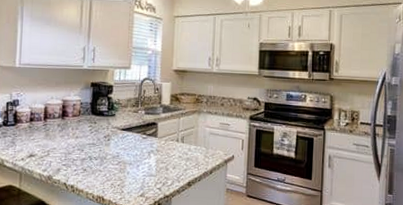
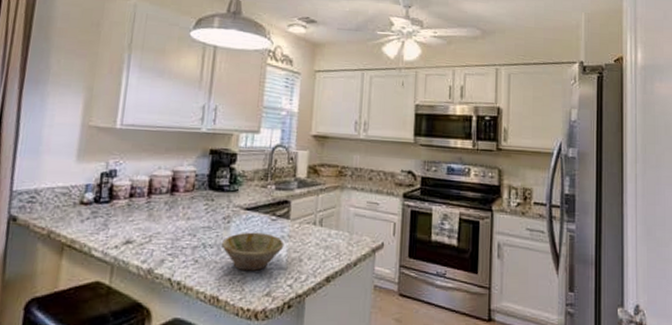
bowl: none [104,147,154,178] -> present [222,232,285,272]

